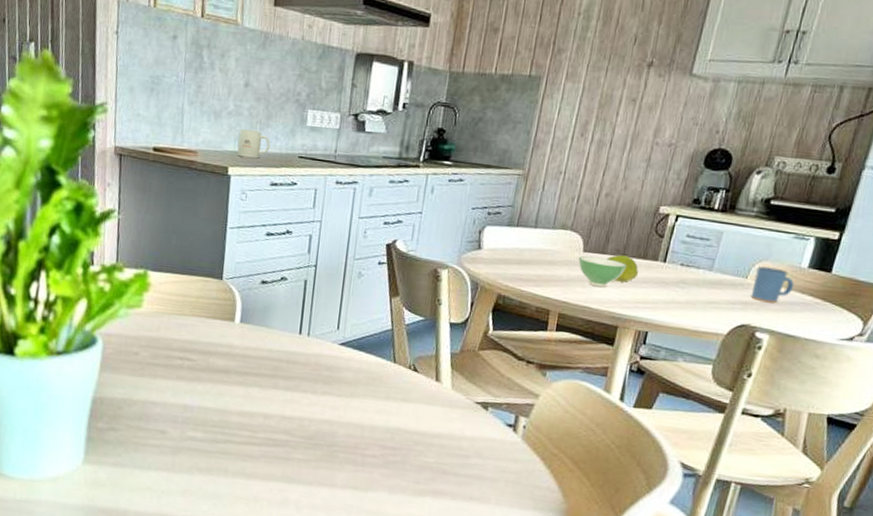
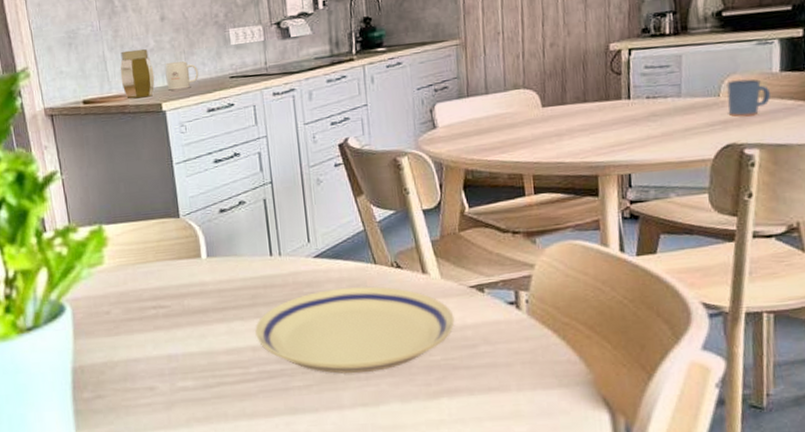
jar: none [194,108,228,158] -> present [120,49,155,99]
plate: none [269,376,455,461] -> present [255,286,455,375]
bowl: present [578,256,628,288] -> none [539,108,592,140]
fruit: present [606,255,639,282] -> none [568,101,606,130]

